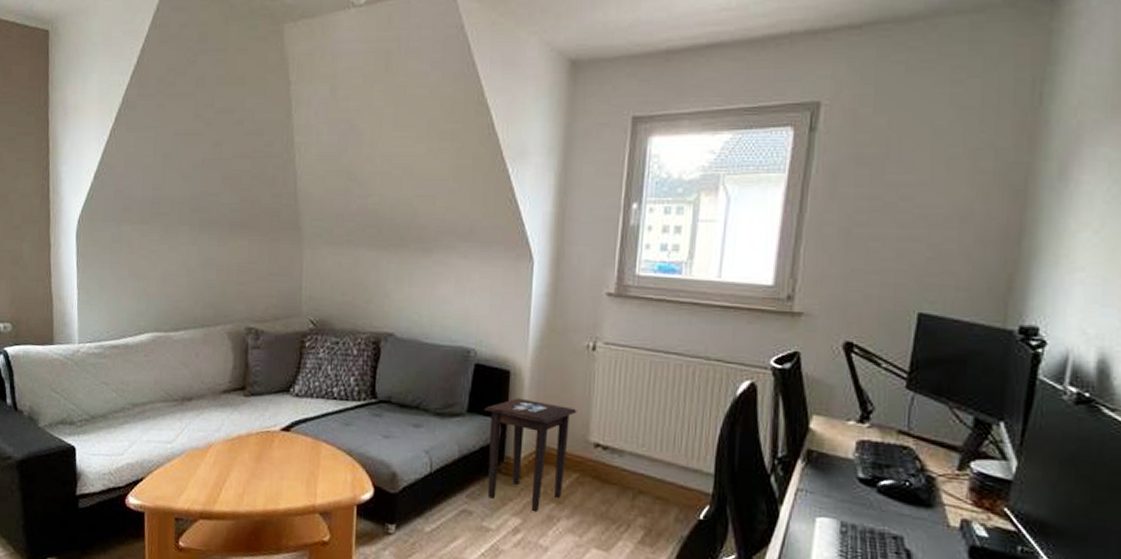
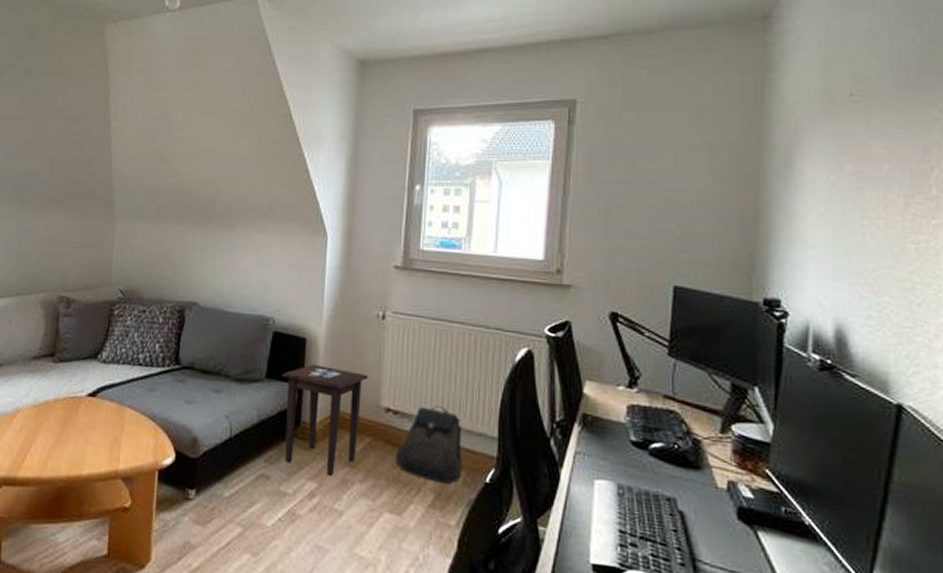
backpack: none [604,441,676,522] -> present [395,406,462,485]

